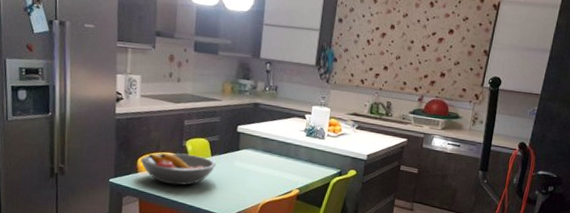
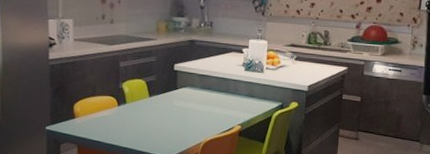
fruit bowl: present [141,152,216,186] -> none [77,96,155,129]

